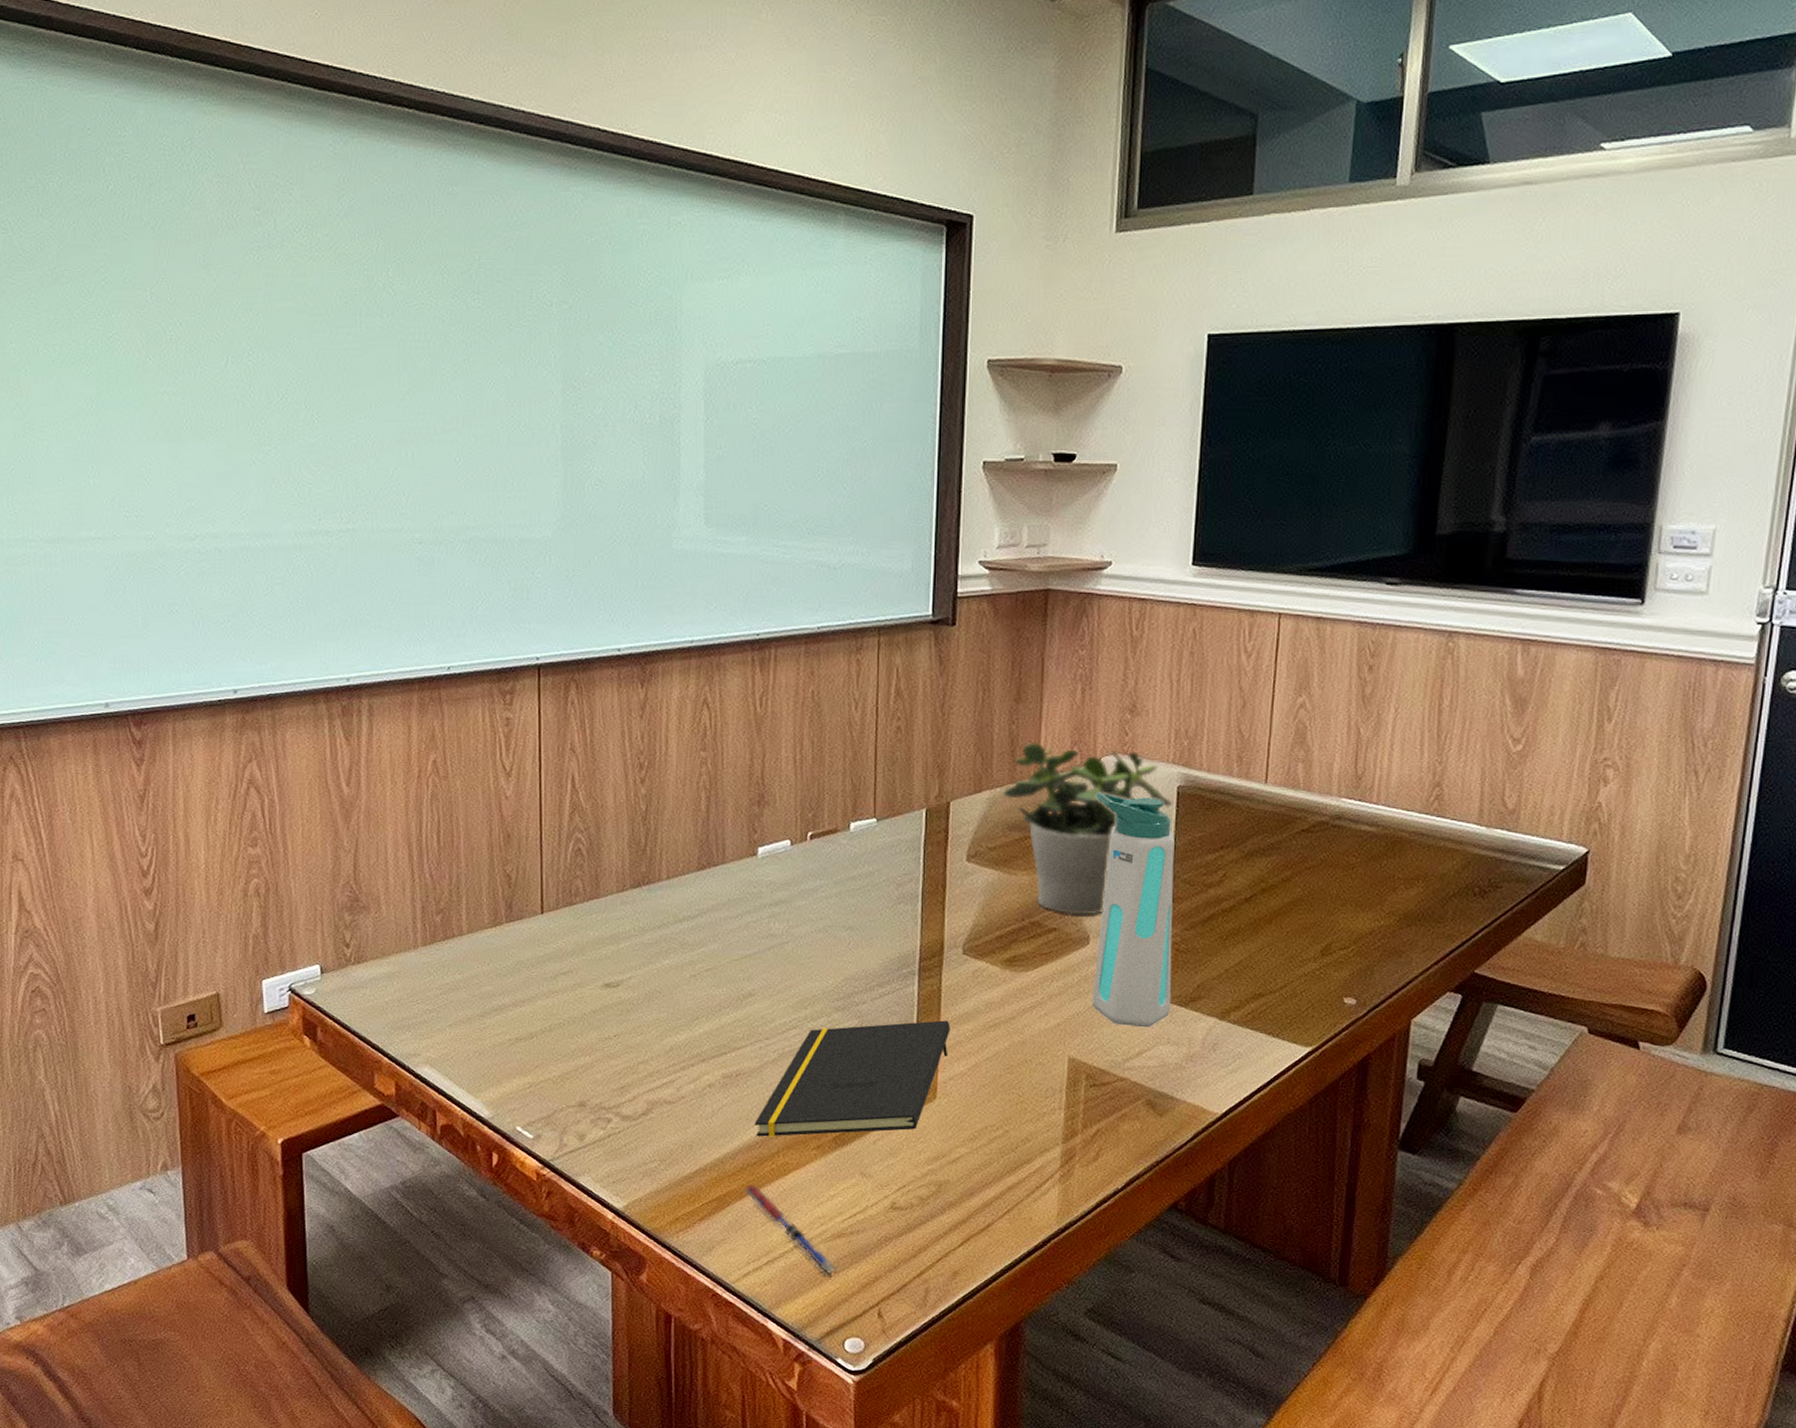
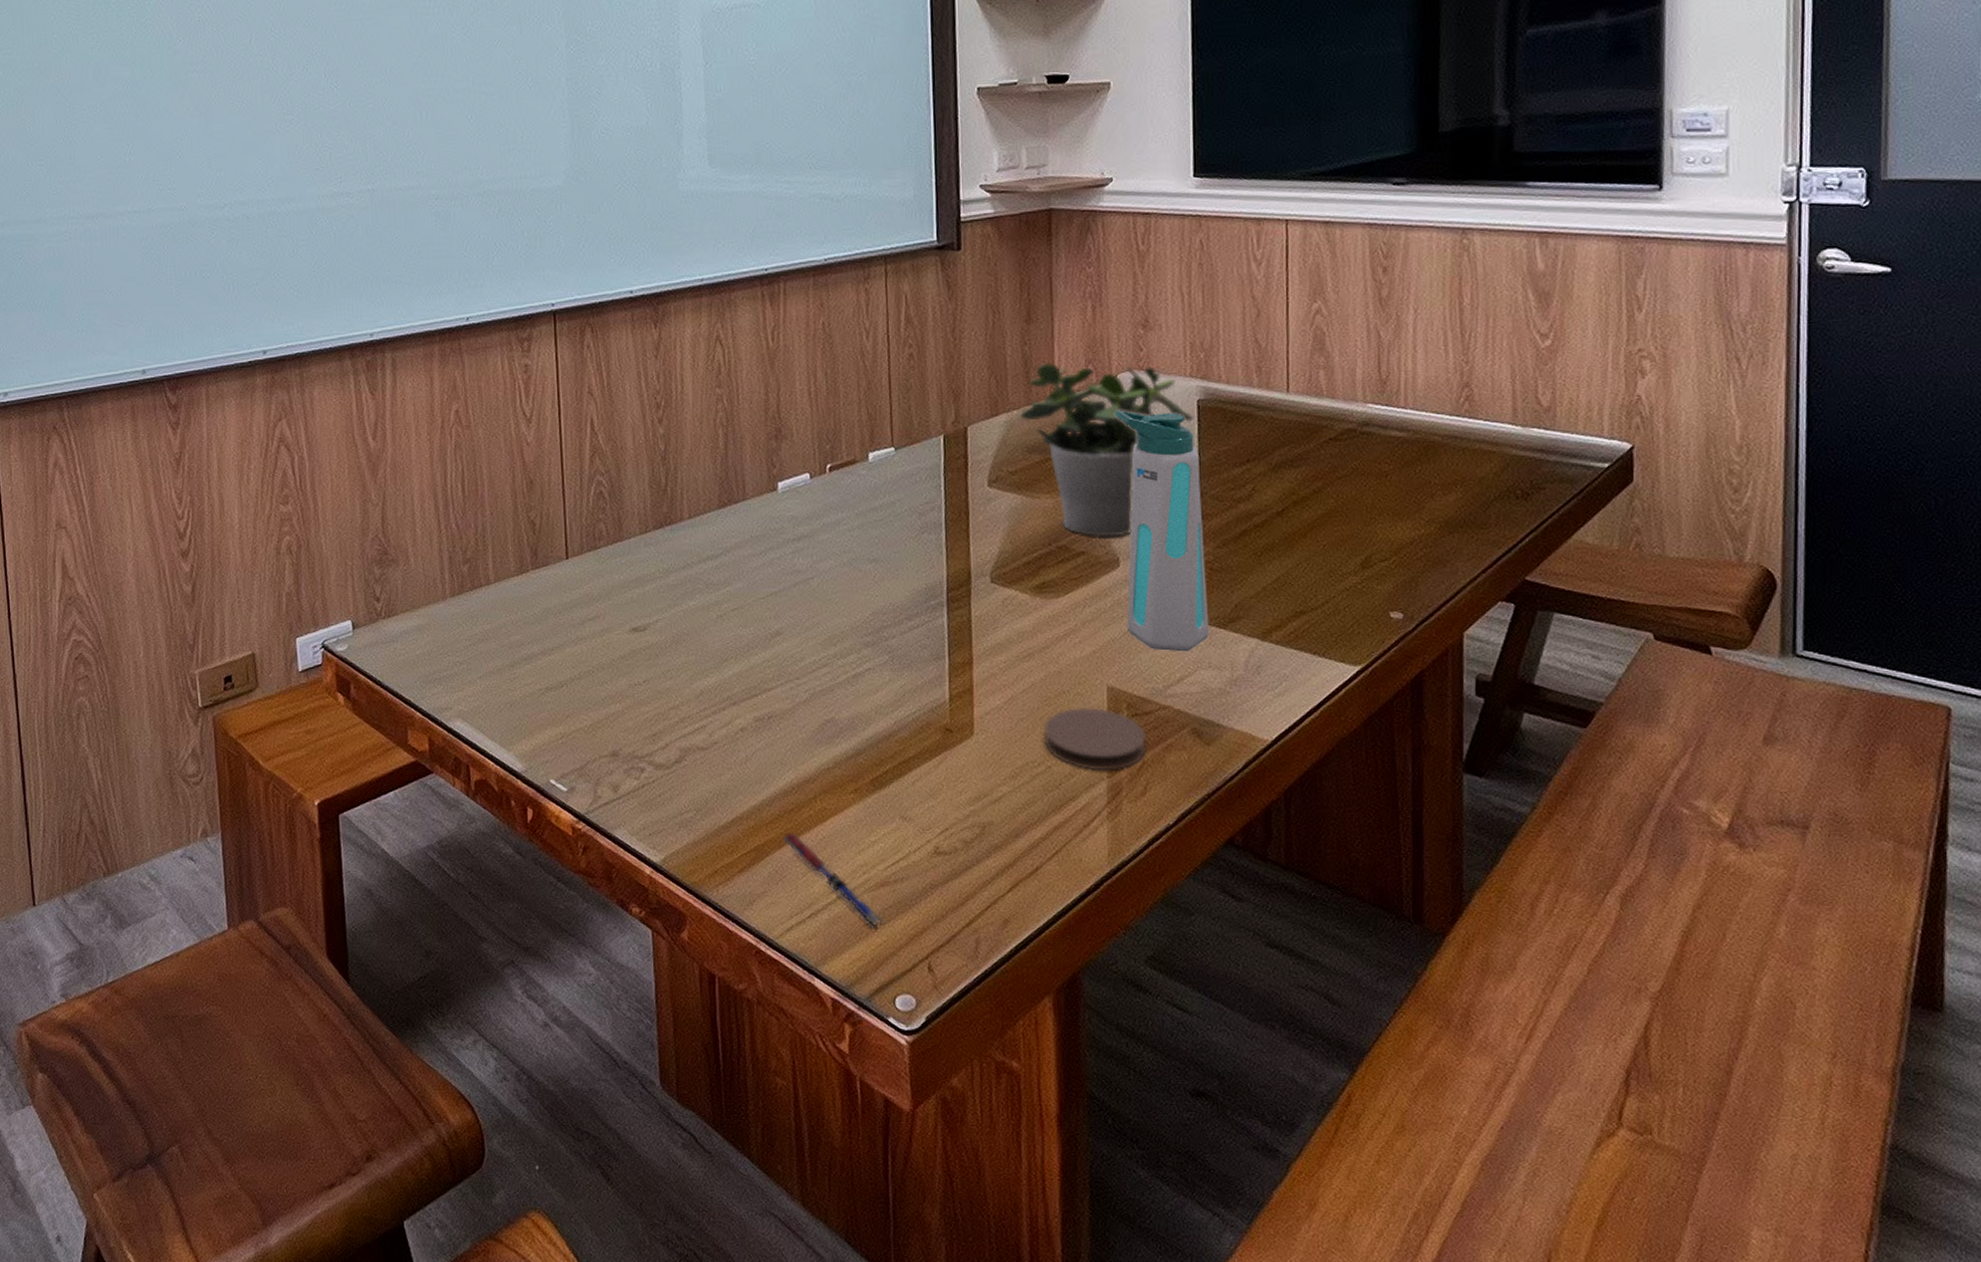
notepad: present [754,1020,950,1137] -> none [789,652,983,782]
coaster: none [1003,1076,1102,1137] -> present [1043,707,1146,771]

